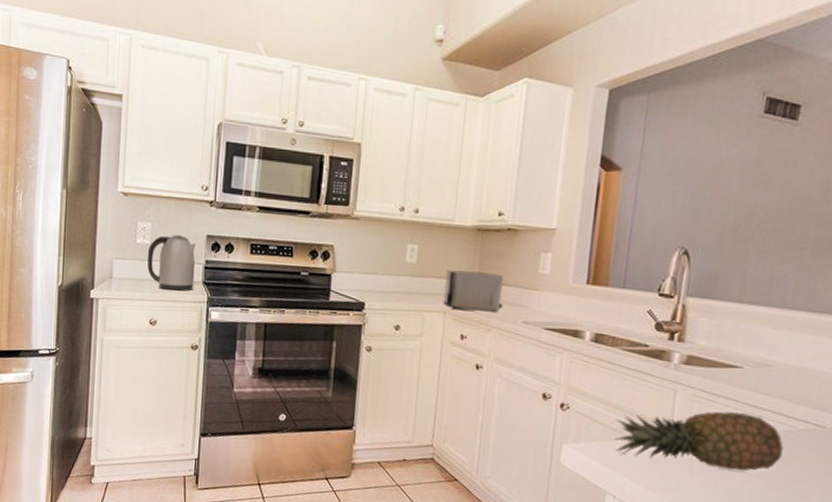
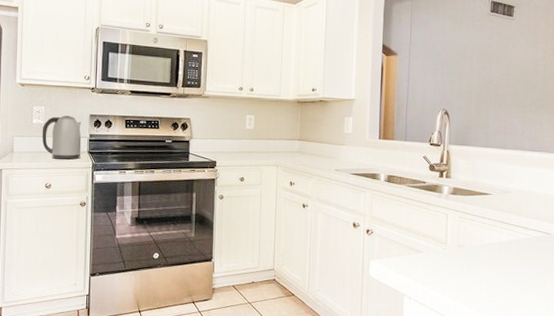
toaster: present [443,270,504,314] -> none [275,133,320,165]
fruit: present [614,411,784,471] -> none [407,227,524,271]

